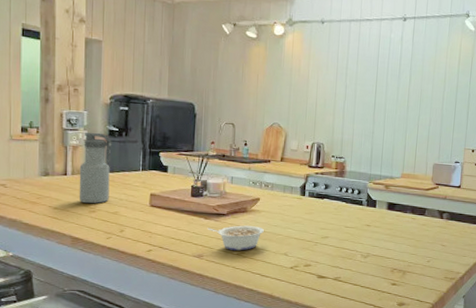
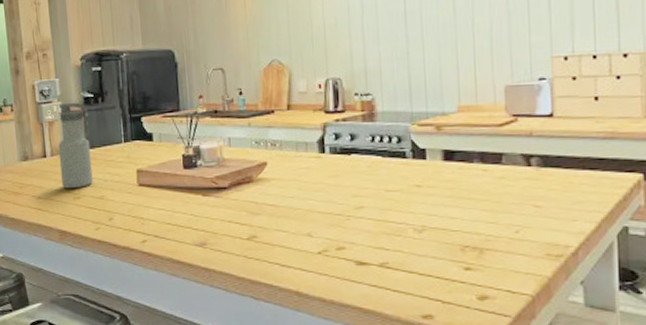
legume: present [208,225,264,251] -> none [208,200,277,234]

